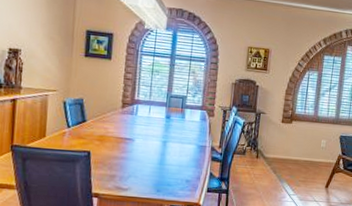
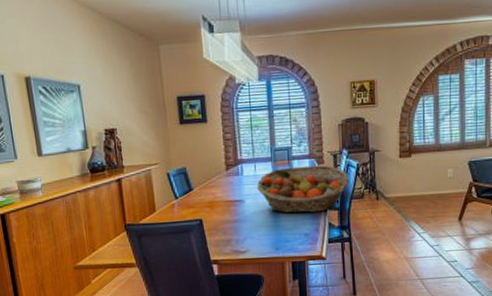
fruit basket: none [148,114,235,162] -> present [257,165,350,214]

